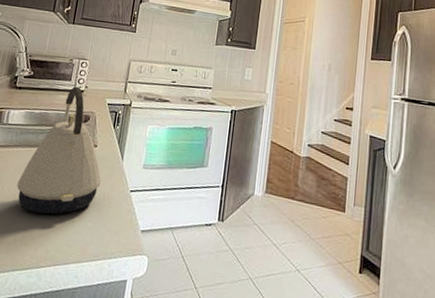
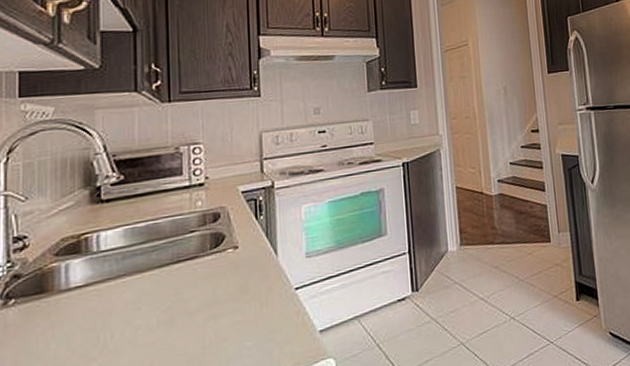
kettle: present [16,86,102,214] -> none [133,179,254,353]

